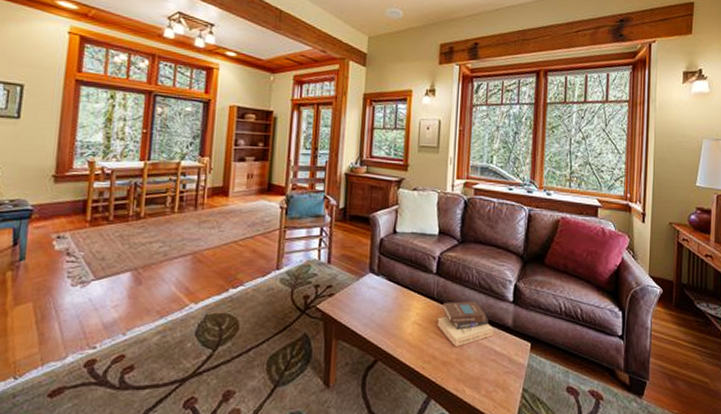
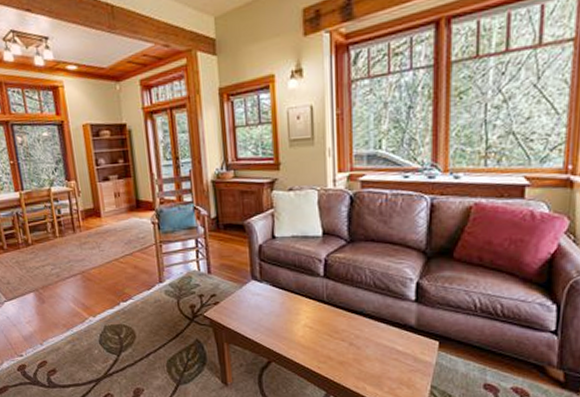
books: present [437,301,494,348] -> none [330,302,394,348]

